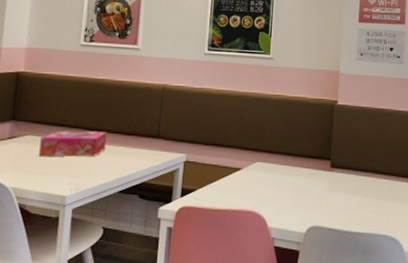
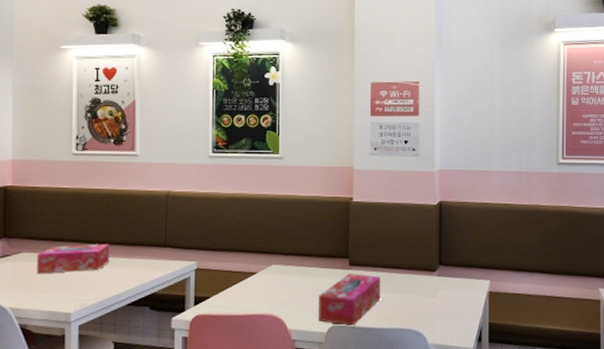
tissue box: none [298,175,360,227] -> present [319,273,381,325]

